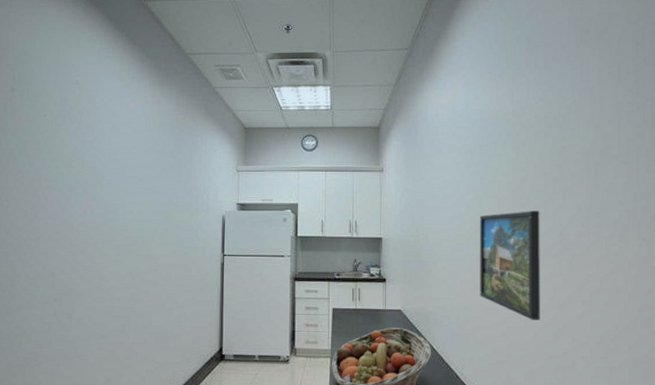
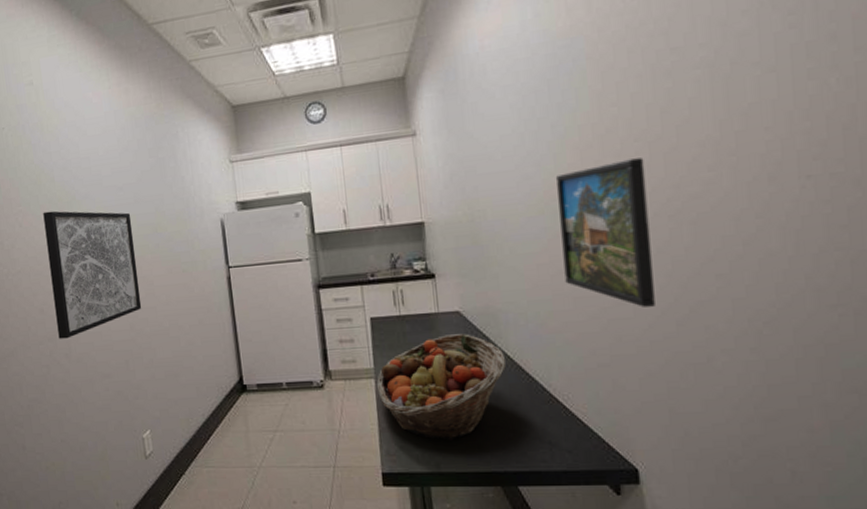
wall art: none [64,190,147,301] -> present [43,211,142,339]

